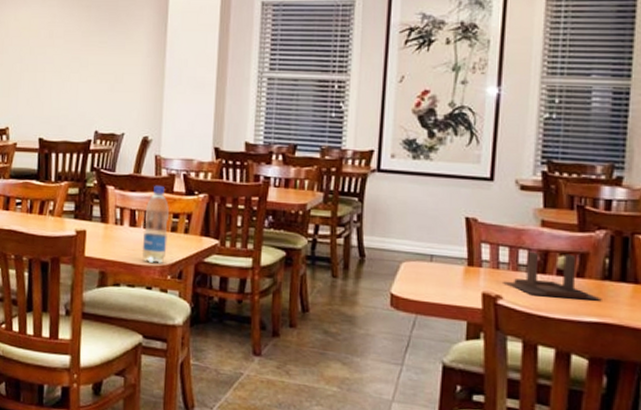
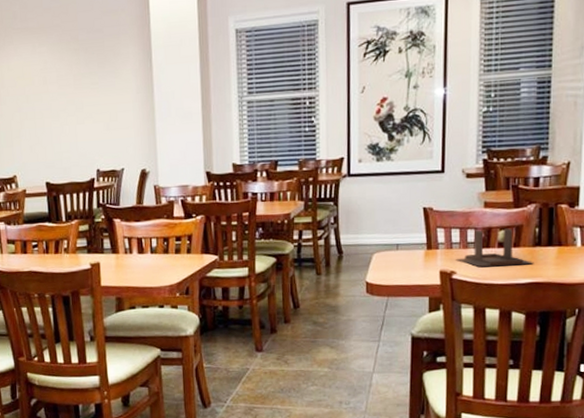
bottle: present [141,185,169,263] -> none [150,212,173,284]

